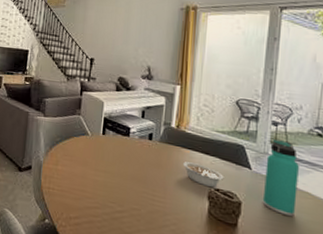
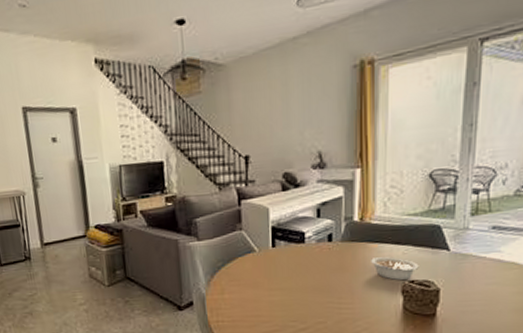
thermos bottle: present [262,139,299,217] -> none [463,209,504,293]

